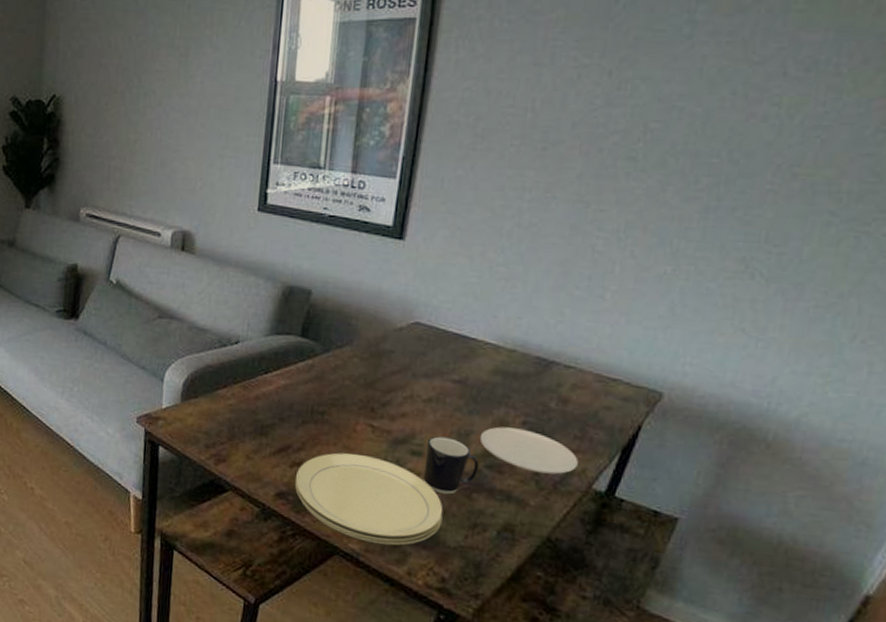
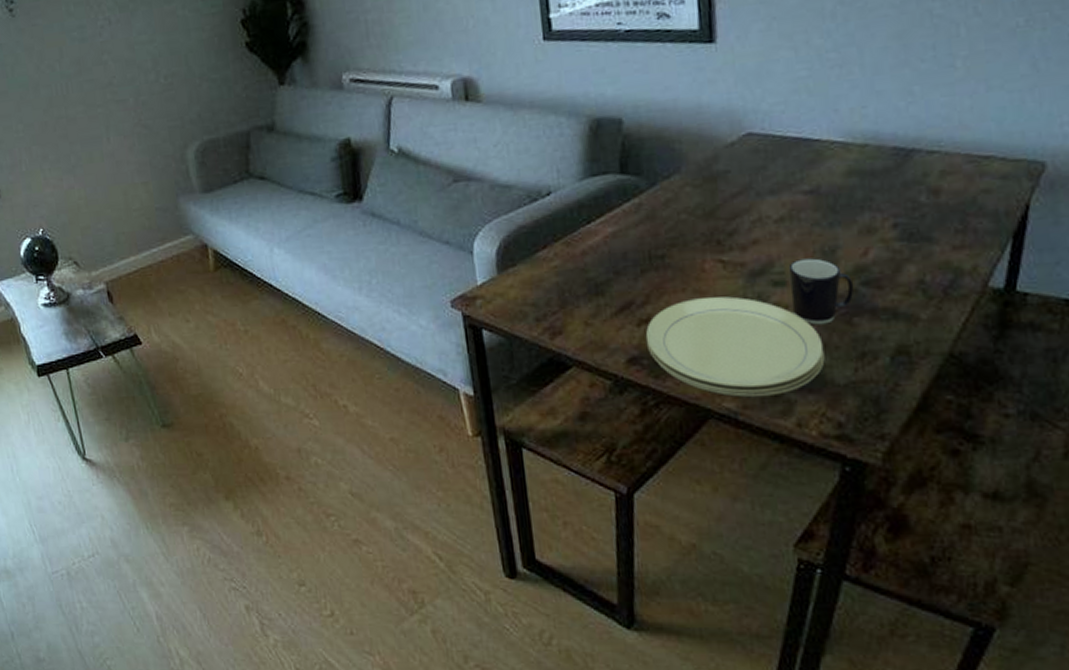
plate: present [479,426,578,475] -> none [847,232,966,281]

